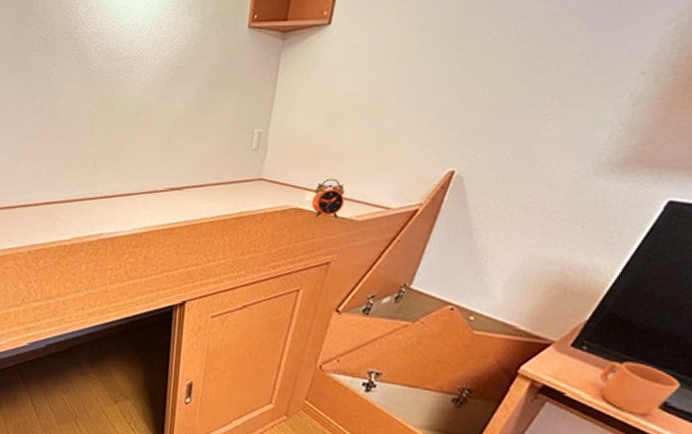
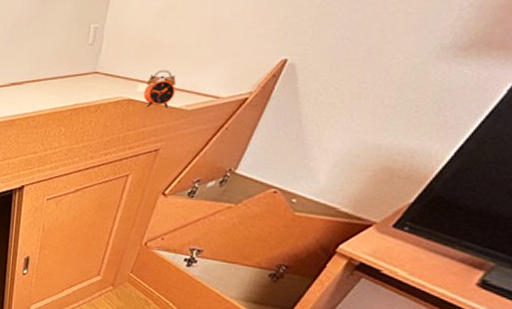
mug: present [599,361,680,415] -> none [418,241,503,292]

